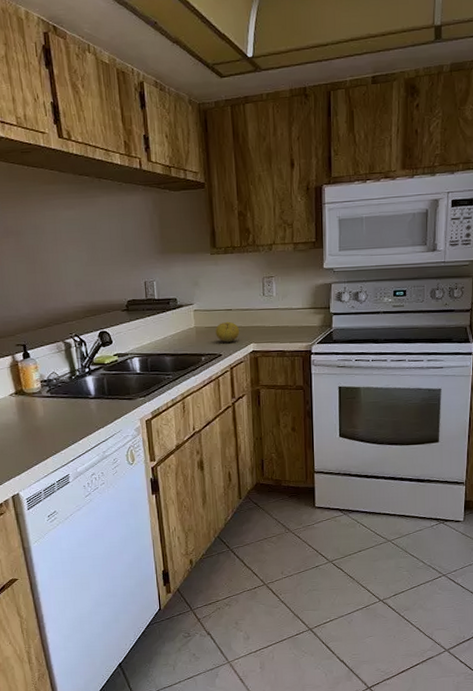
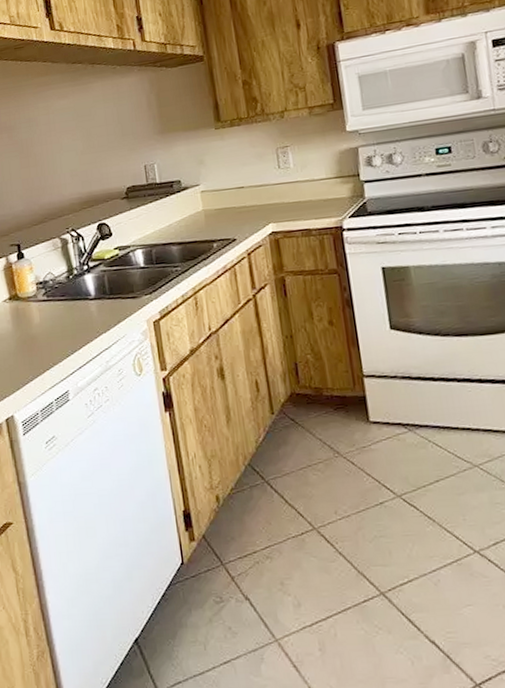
fruit: present [215,321,240,342] -> none [226,200,256,225]

